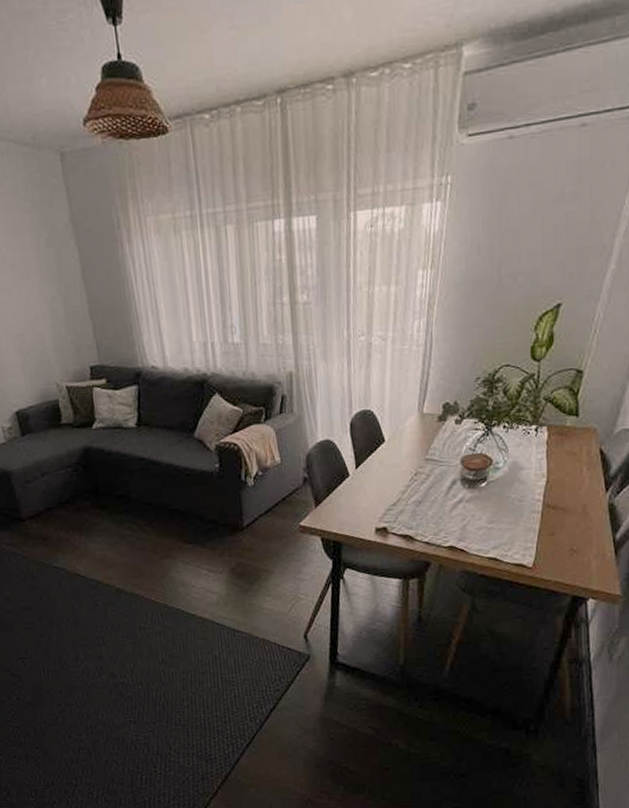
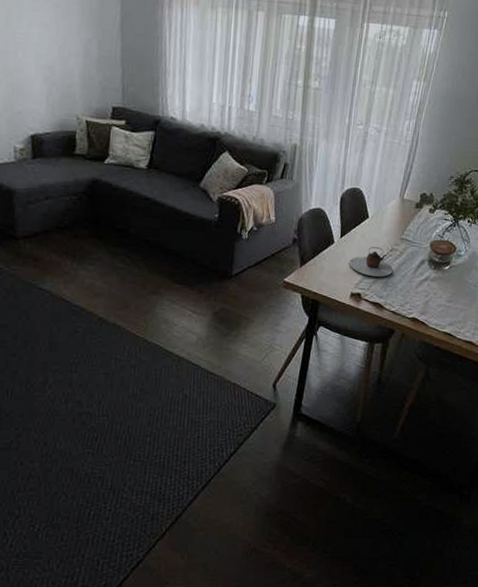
teapot: none [369,473,421,507] -> present [349,247,393,277]

